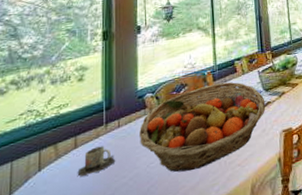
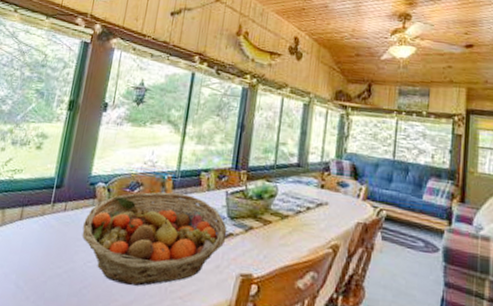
mug: present [78,145,116,176] -> none [18,225,55,253]

